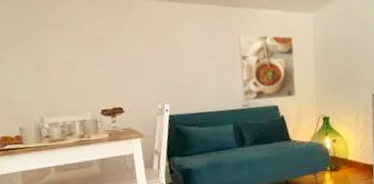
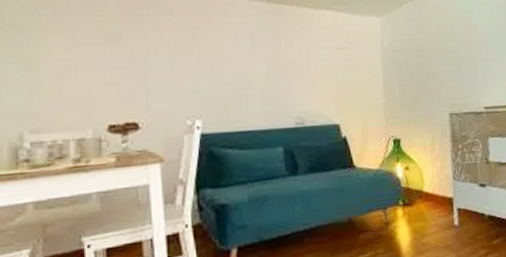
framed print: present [238,34,296,101] -> none [292,38,361,118]

